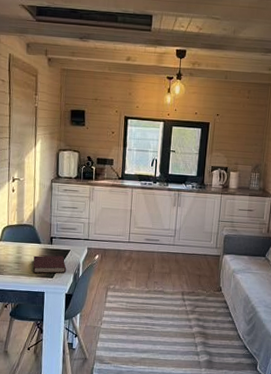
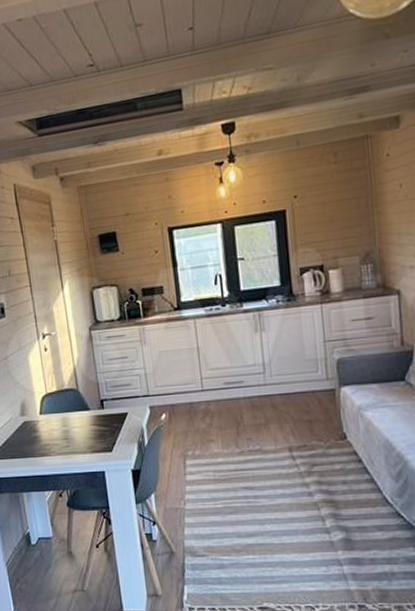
notebook: present [33,255,67,274] -> none [83,421,128,449]

